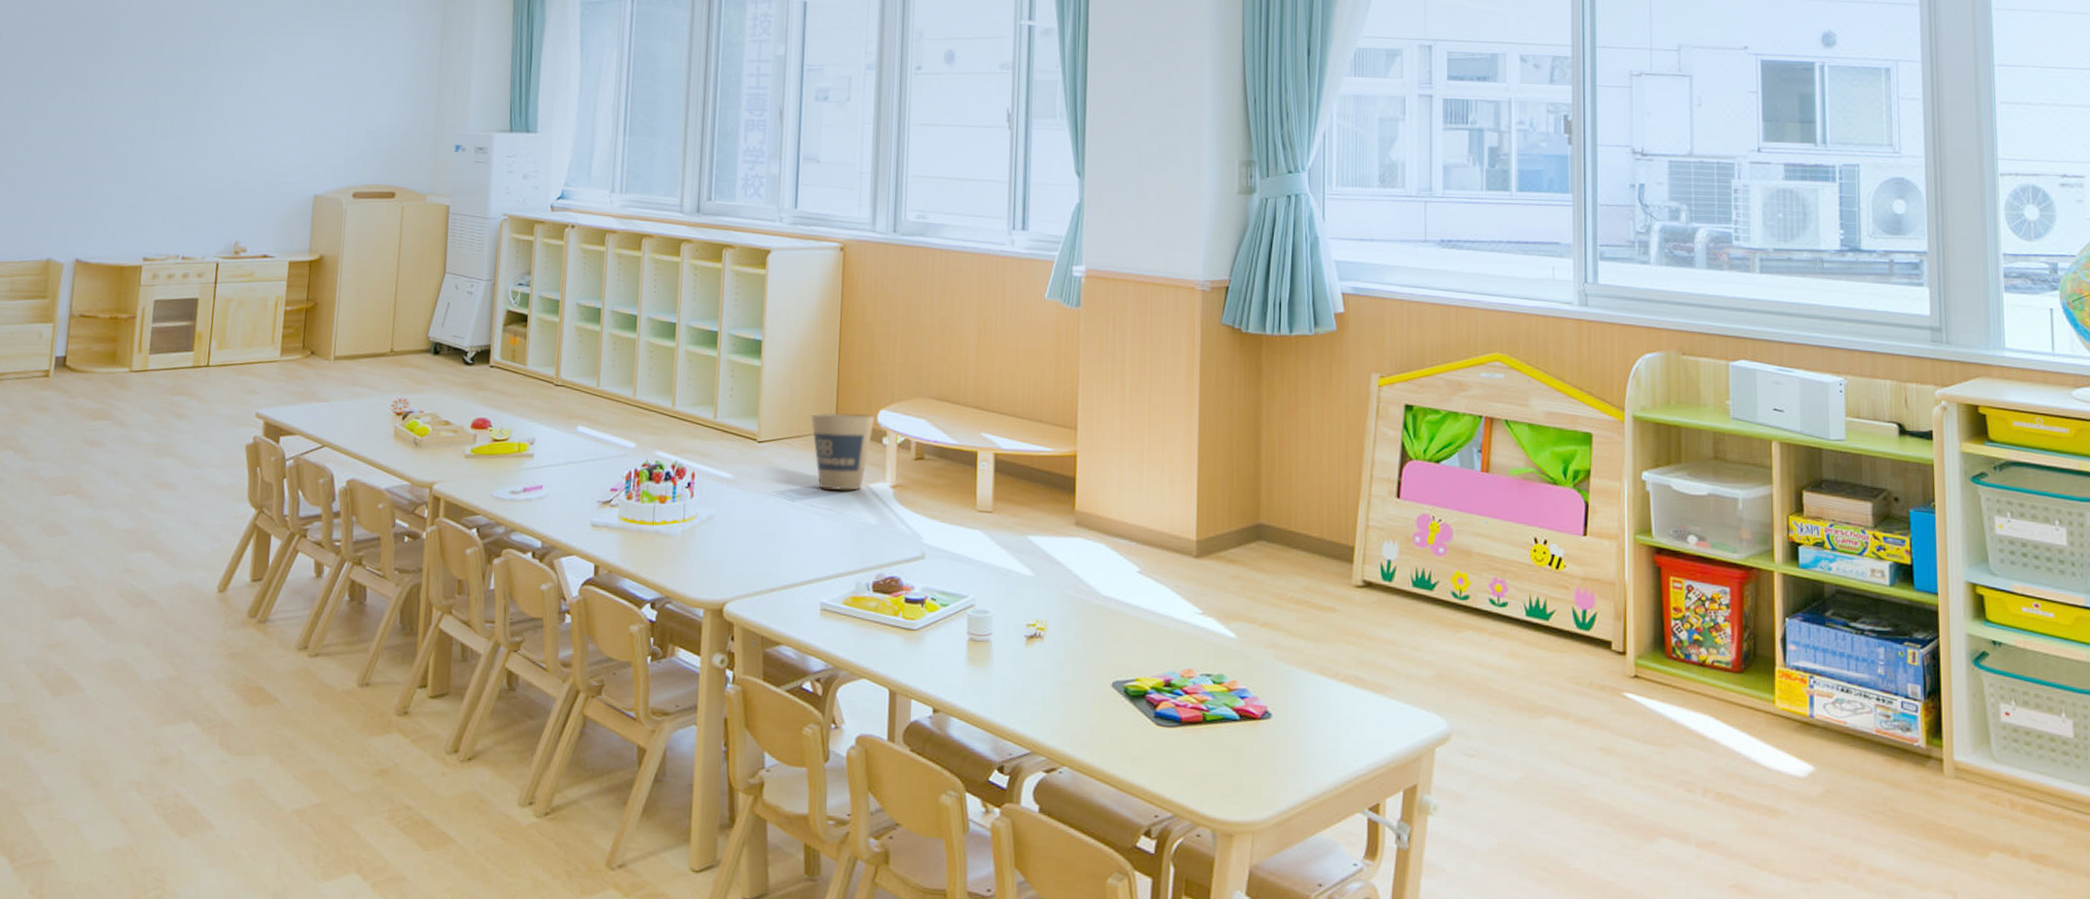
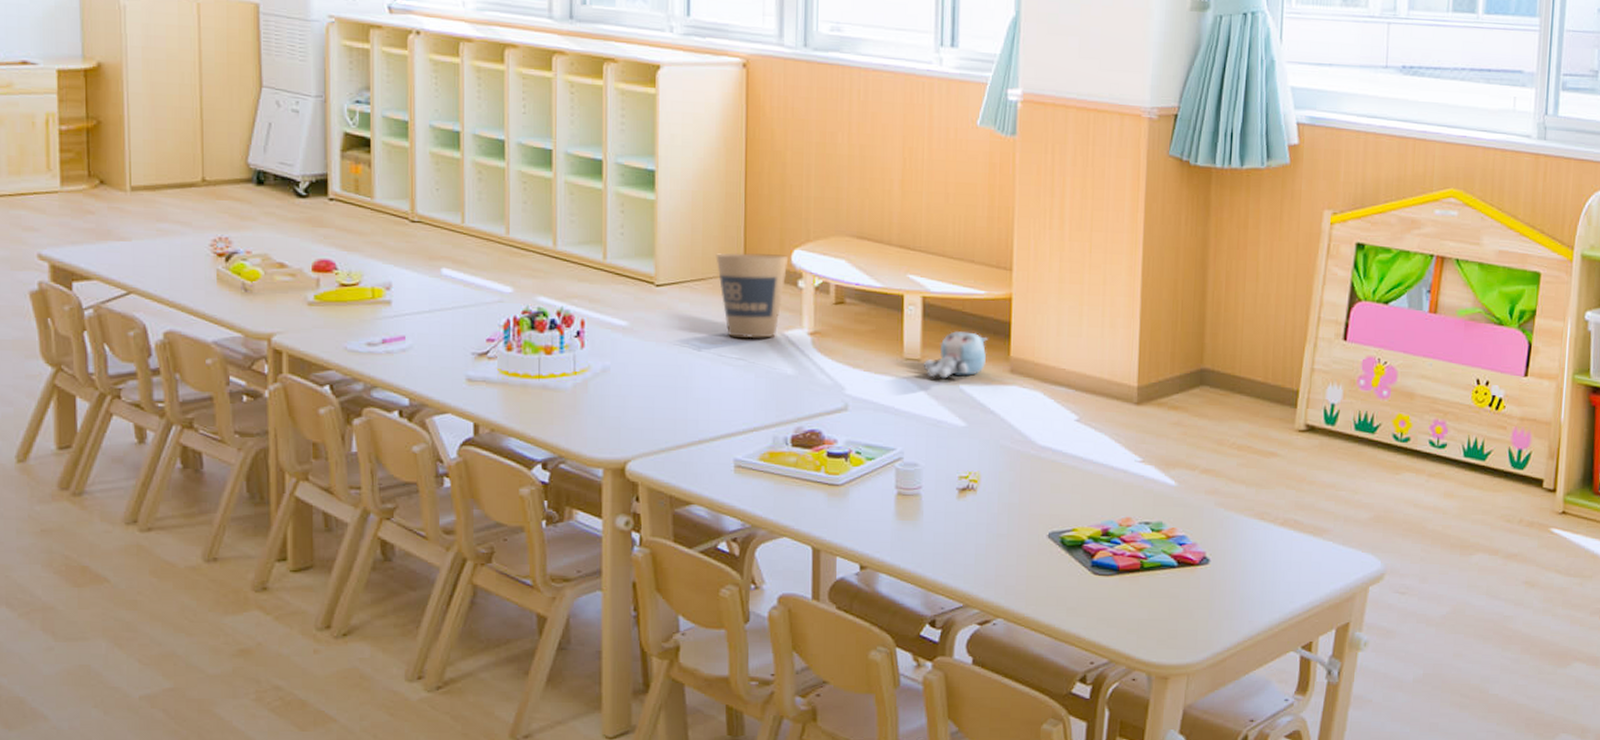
plush toy: none [994,486,1054,530] -> present [923,331,988,379]

